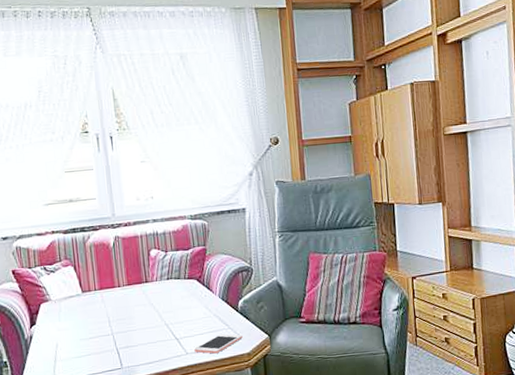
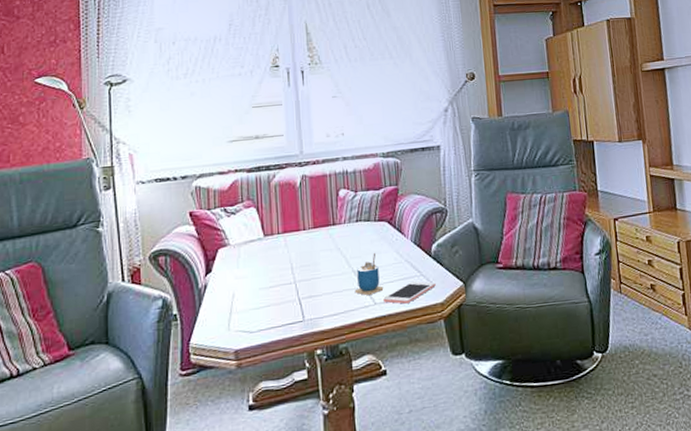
cup: none [167,308,195,346] -> present [354,253,384,295]

